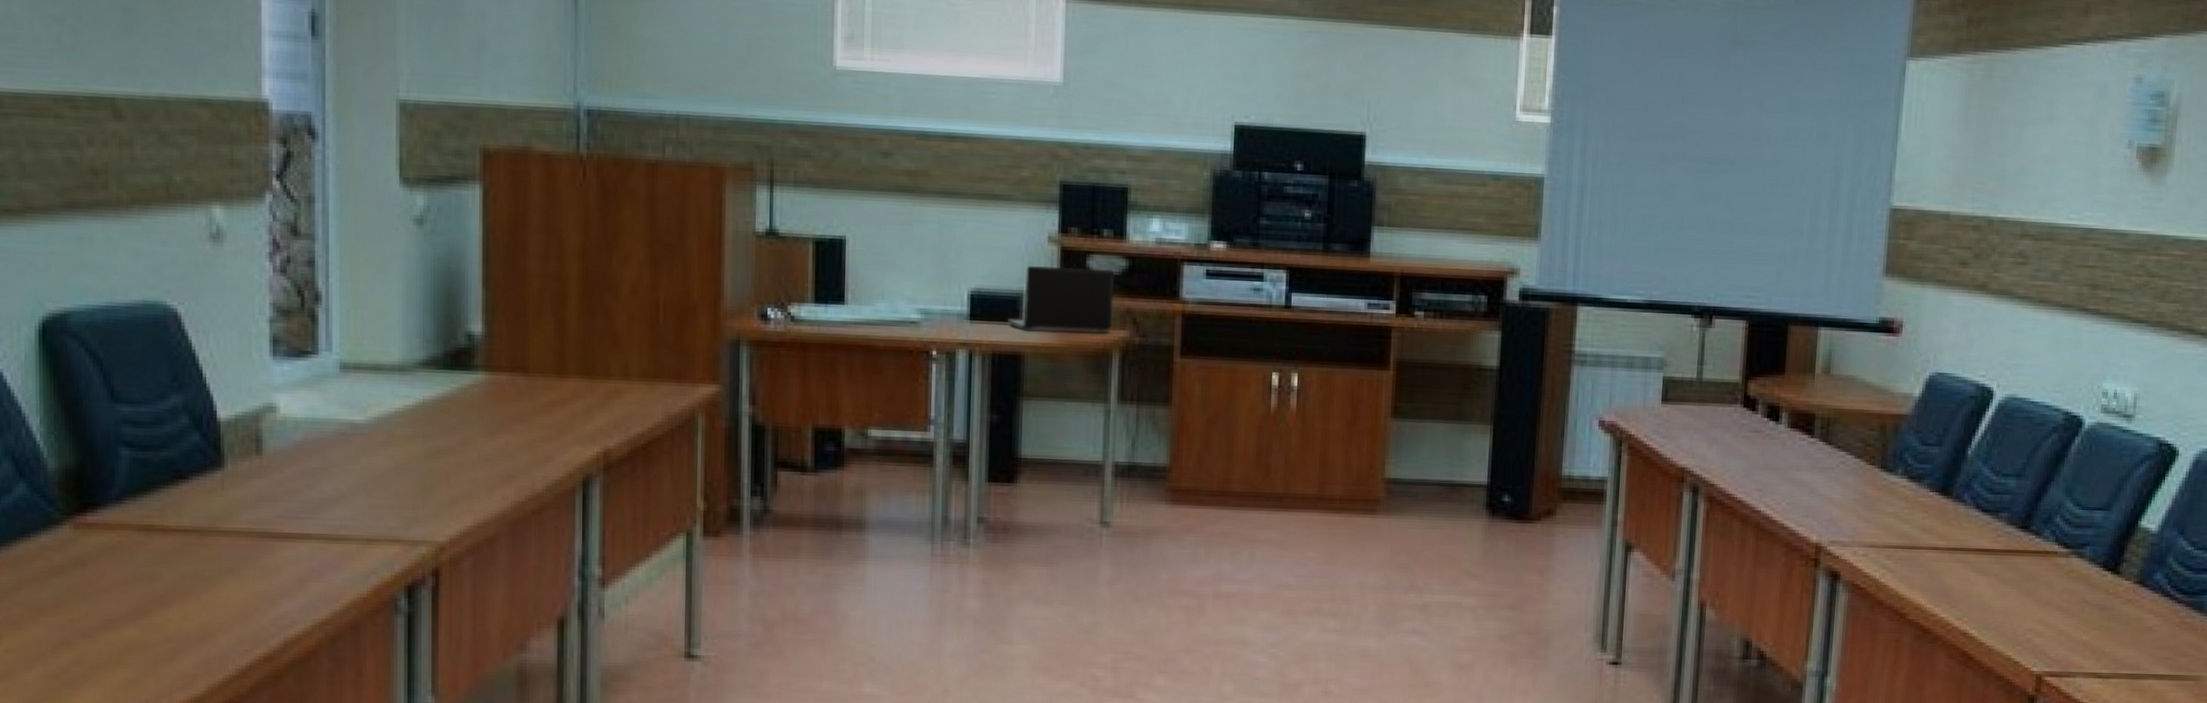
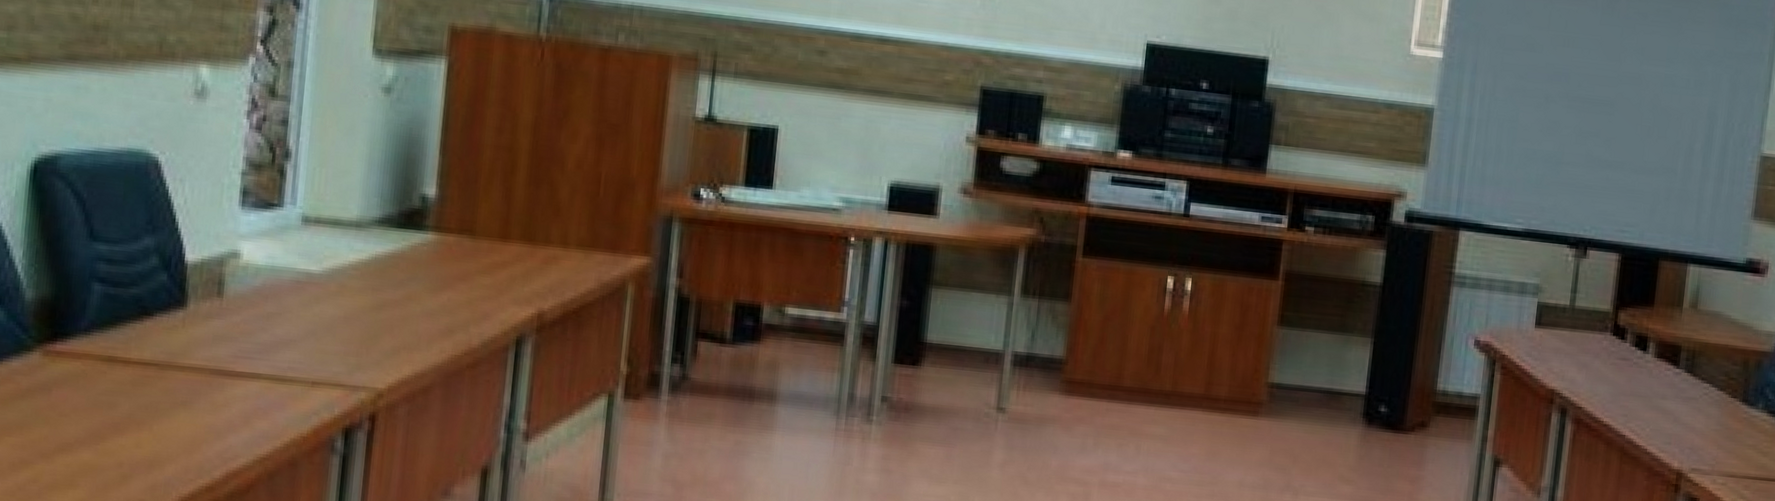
laptop computer: present [1007,266,1115,336] -> none [922,163,1026,233]

